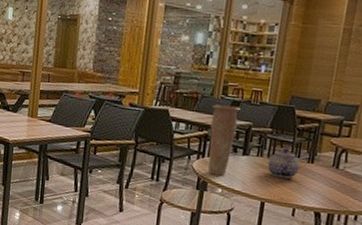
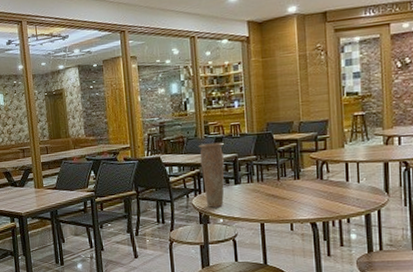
teapot: present [267,148,300,179] -> none [259,170,288,199]

